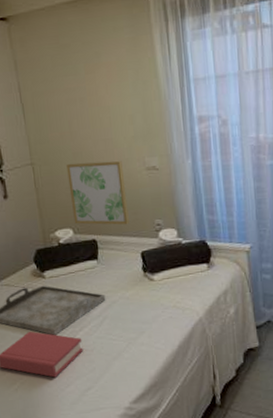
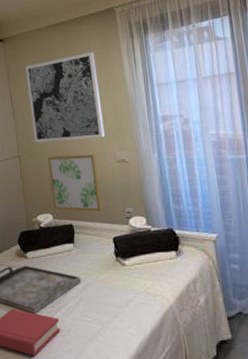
wall art: none [36,38,133,148] -> present [25,52,105,143]

